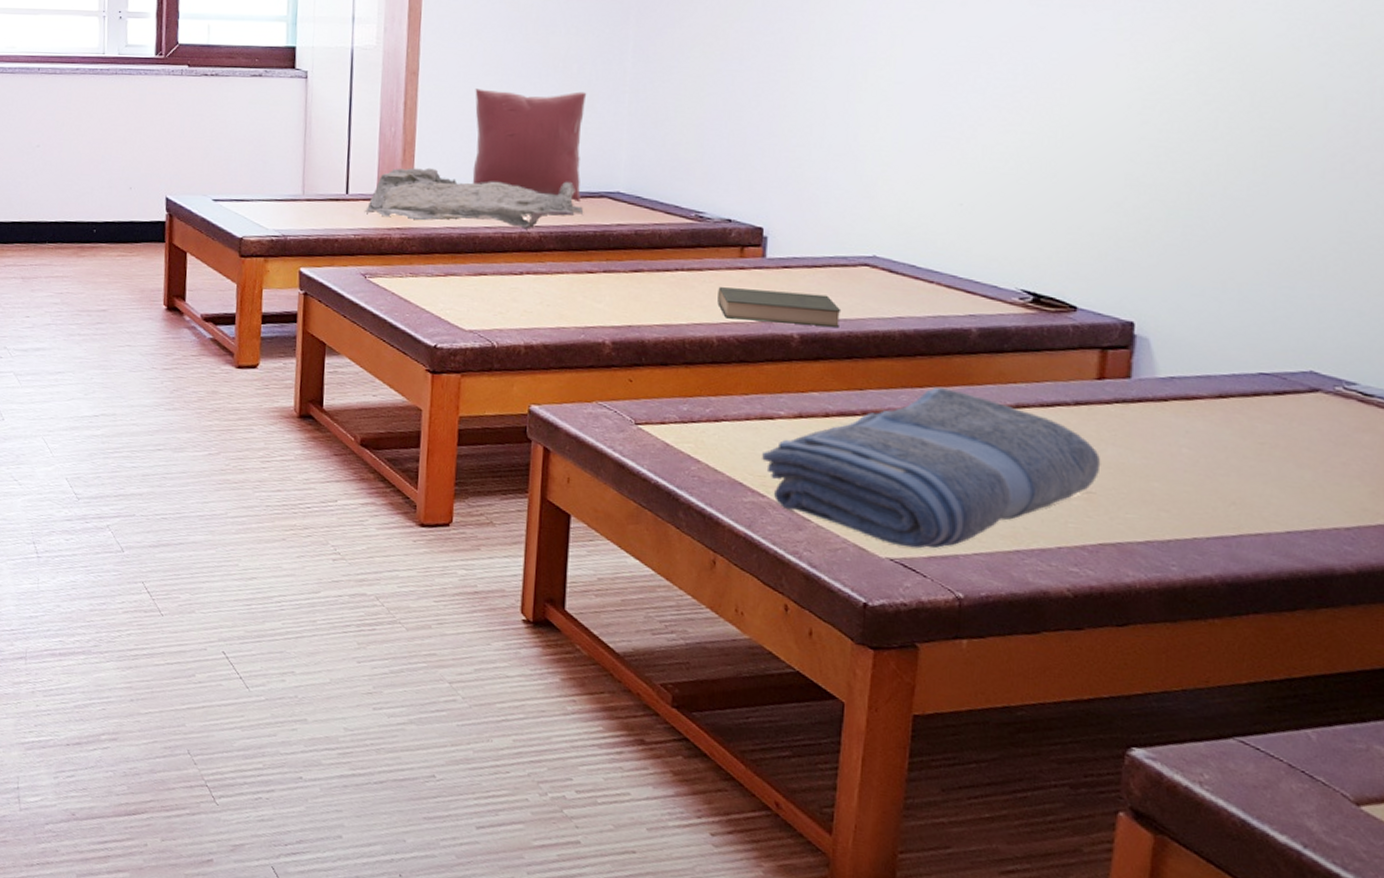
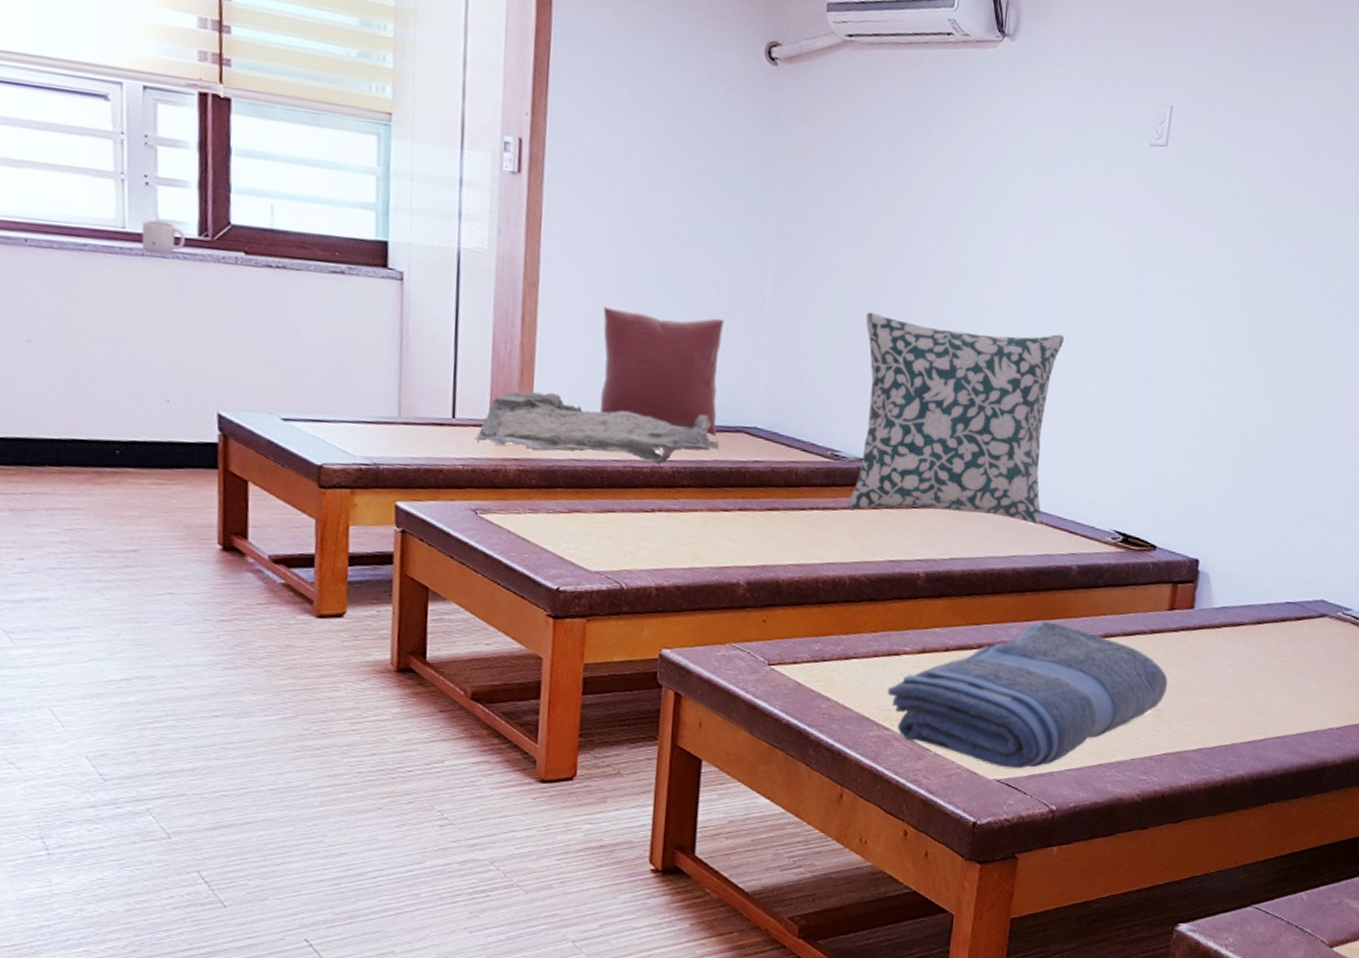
mug: none [115,45,146,73] -> present [141,219,185,256]
pillow: none [713,75,950,284] -> present [847,312,1064,525]
book: present [717,287,842,327] -> none [850,526,963,566]

